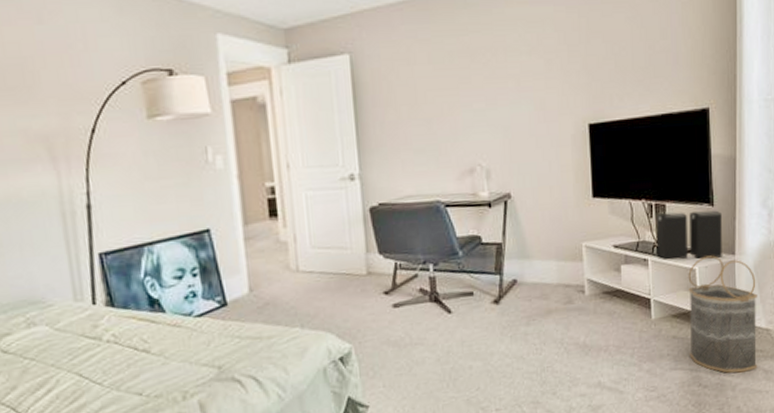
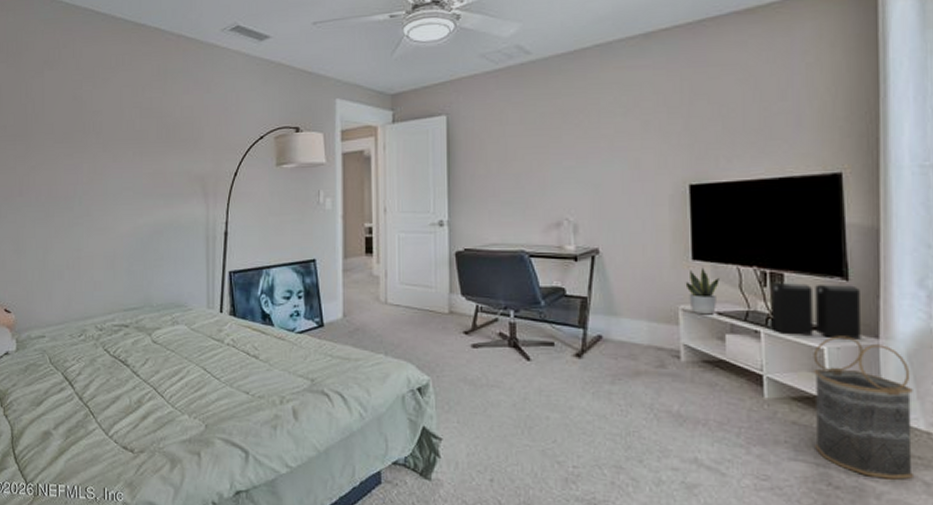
potted plant: none [587,204,615,250] -> present [685,267,719,315]

